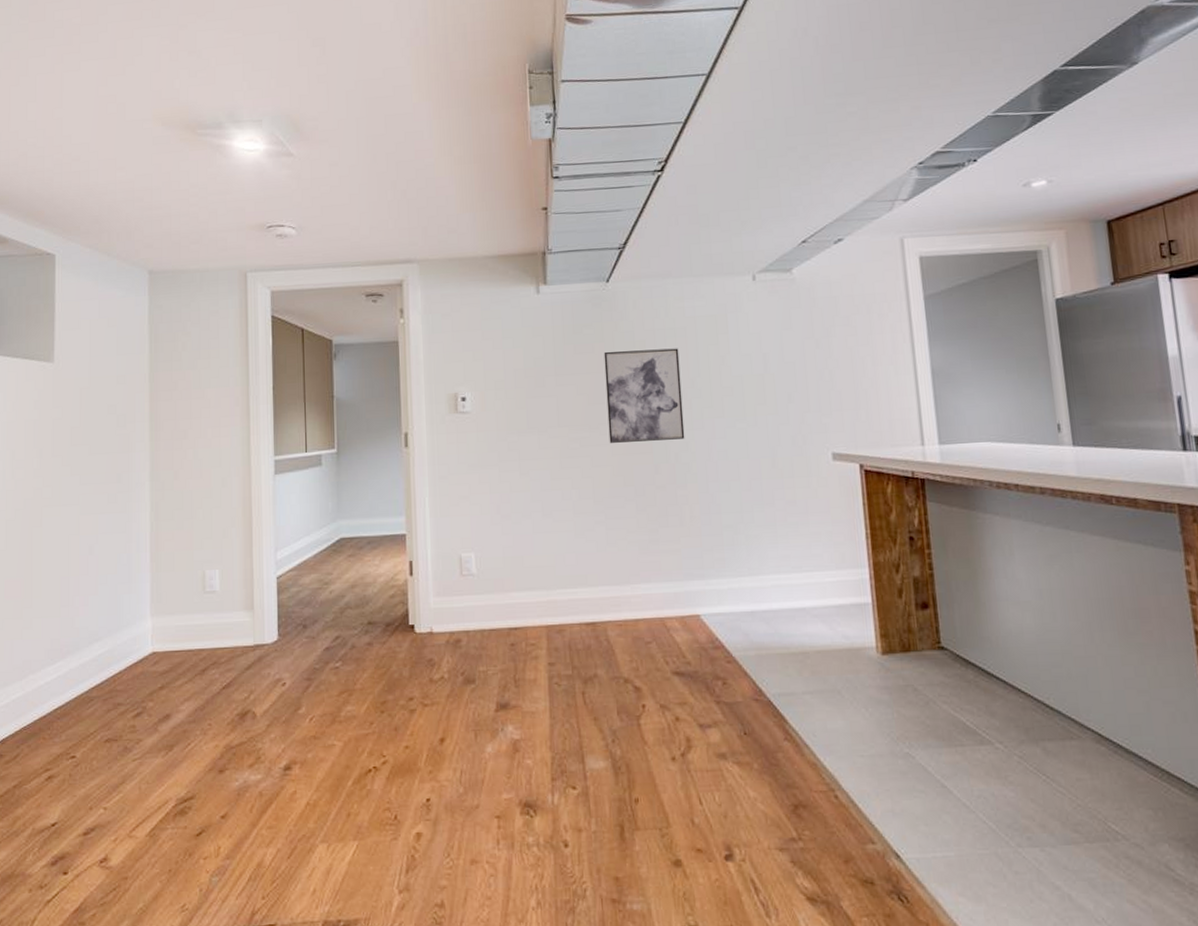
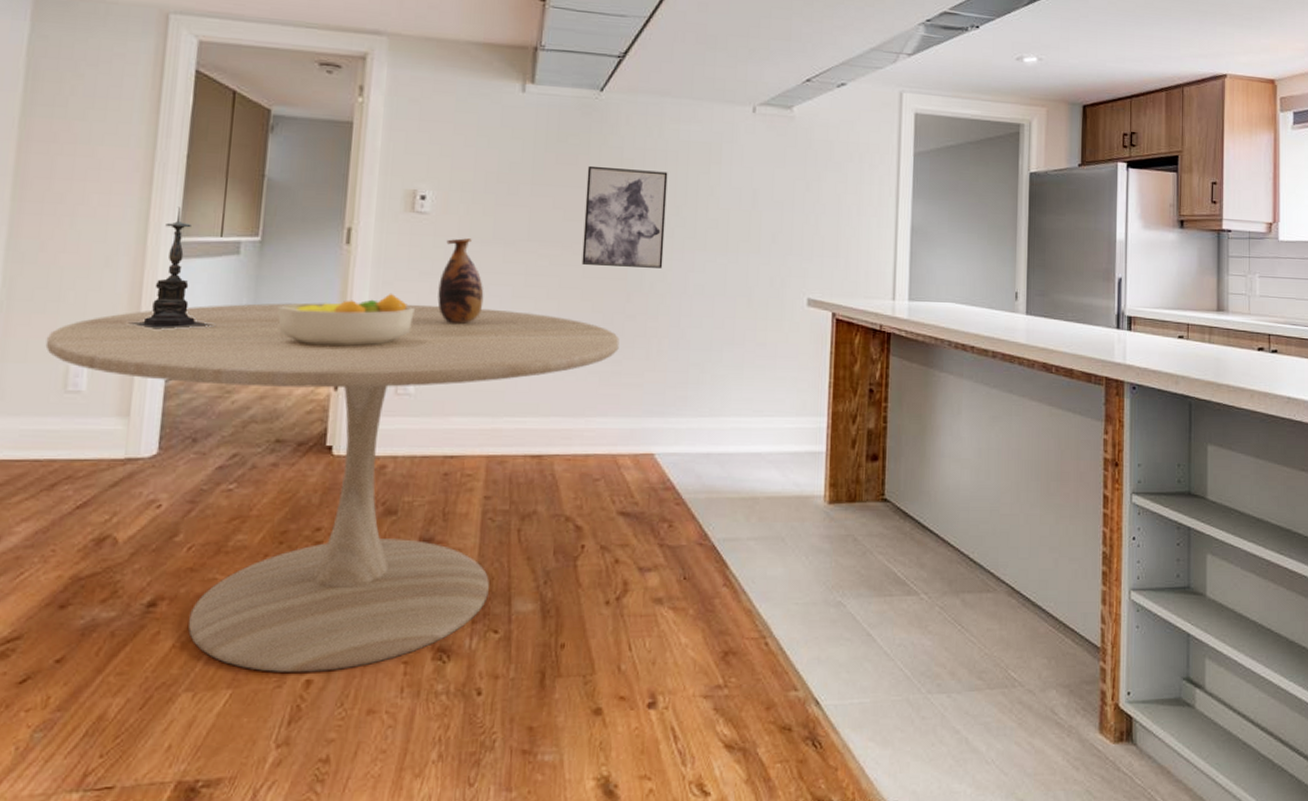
dining table: none [186,492,654,826] -> present [45,302,620,672]
candle holder: none [243,431,310,535] -> present [126,206,216,330]
fruit bowl: none [356,486,468,538] -> present [277,293,414,347]
vase: none [486,431,527,508] -> present [437,238,484,324]

